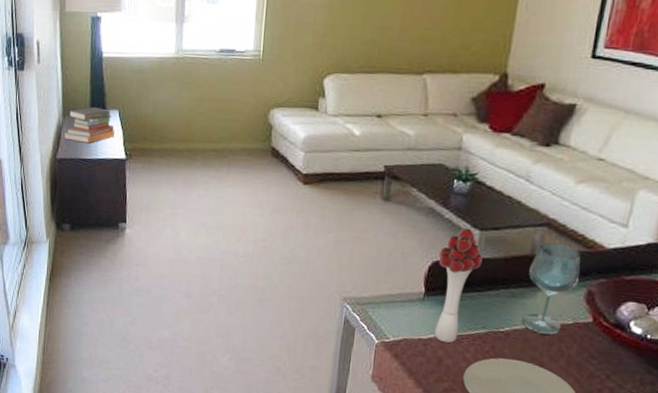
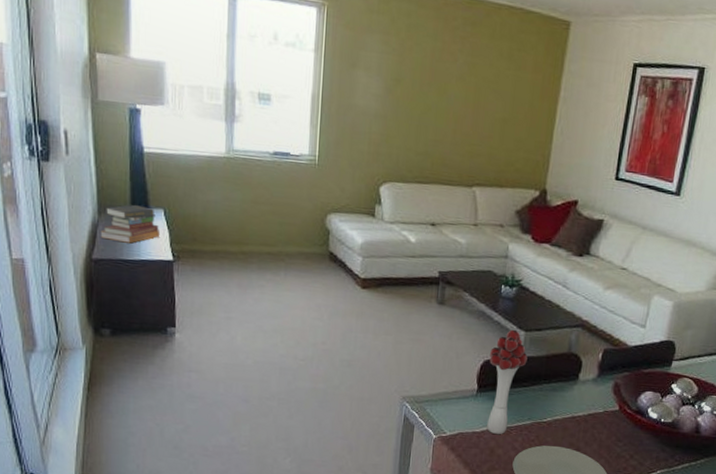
wine glass: present [522,242,582,335] -> none [562,341,609,423]

